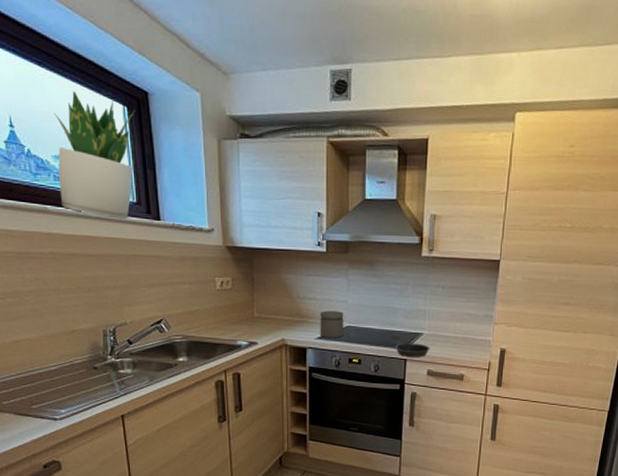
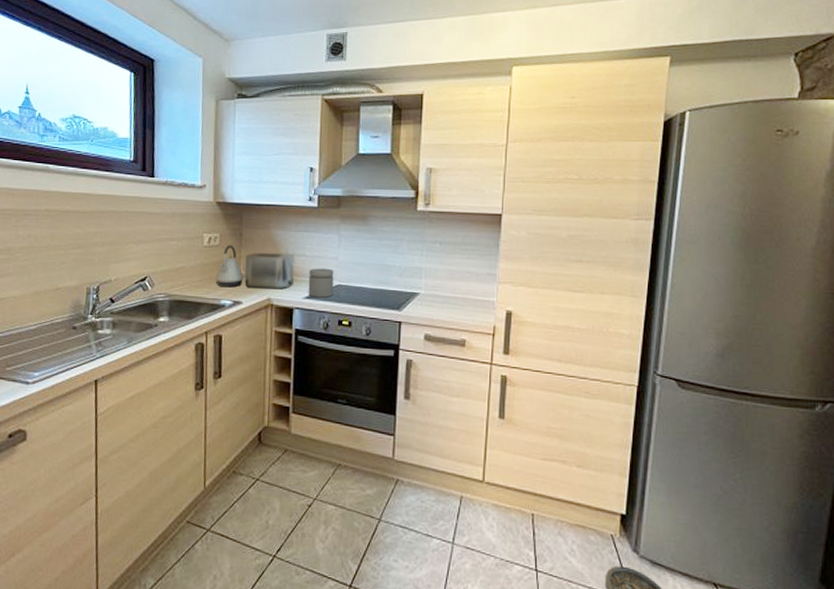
planter: present [53,91,136,219] -> none [62,61,141,177]
kettle: none [229,288,257,329] -> present [215,245,243,288]
toaster: none [258,295,307,331] -> present [244,252,296,290]
frying pan: present [388,334,430,357] -> none [381,294,427,320]

